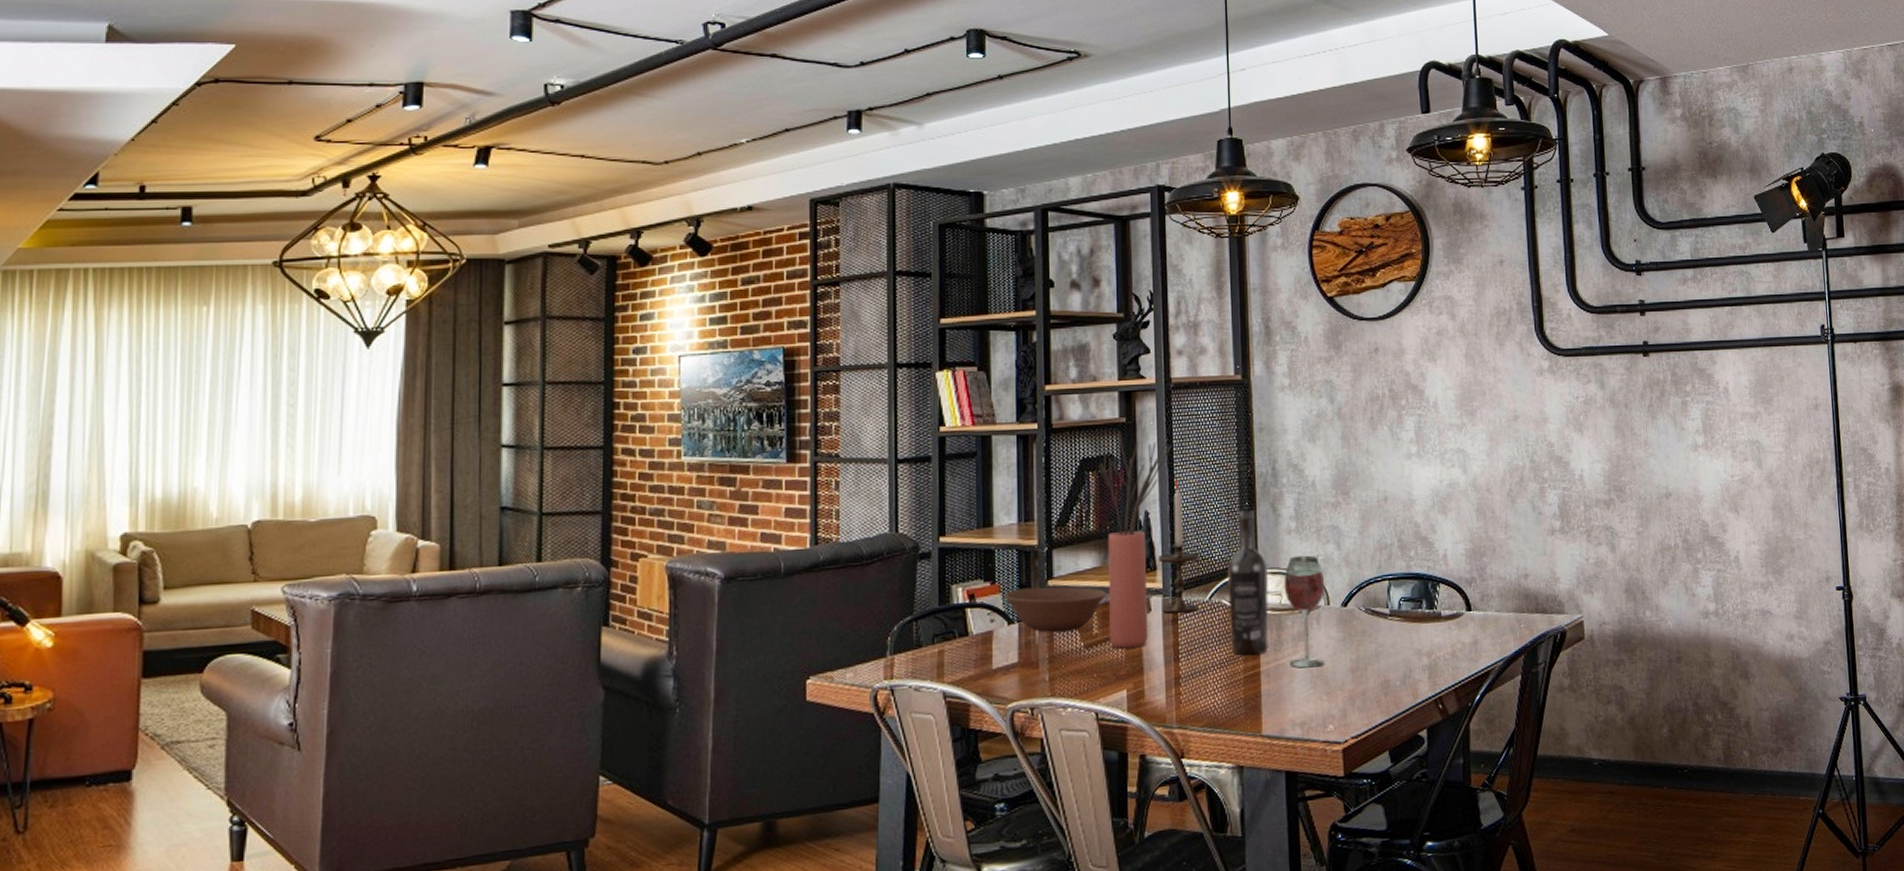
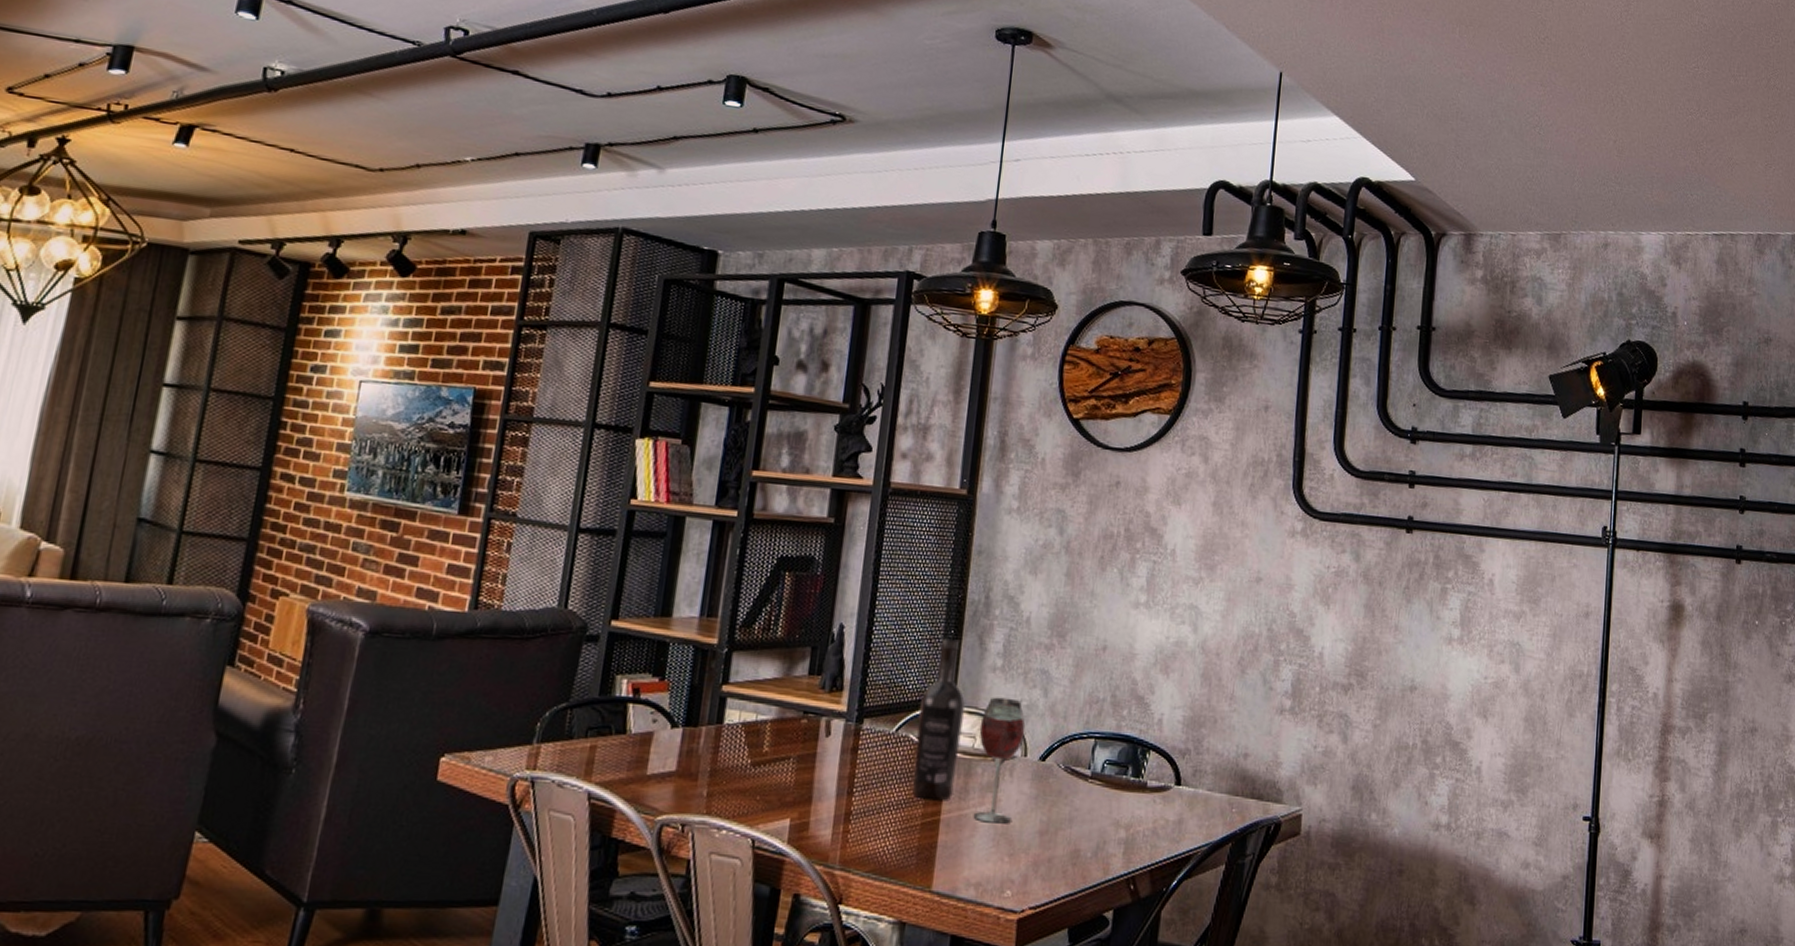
bowl: present [1004,587,1106,633] -> none [672,689,784,746]
vase: present [1098,431,1172,649] -> none [780,532,880,774]
candlestick: present [1159,478,1200,615] -> none [843,593,893,744]

